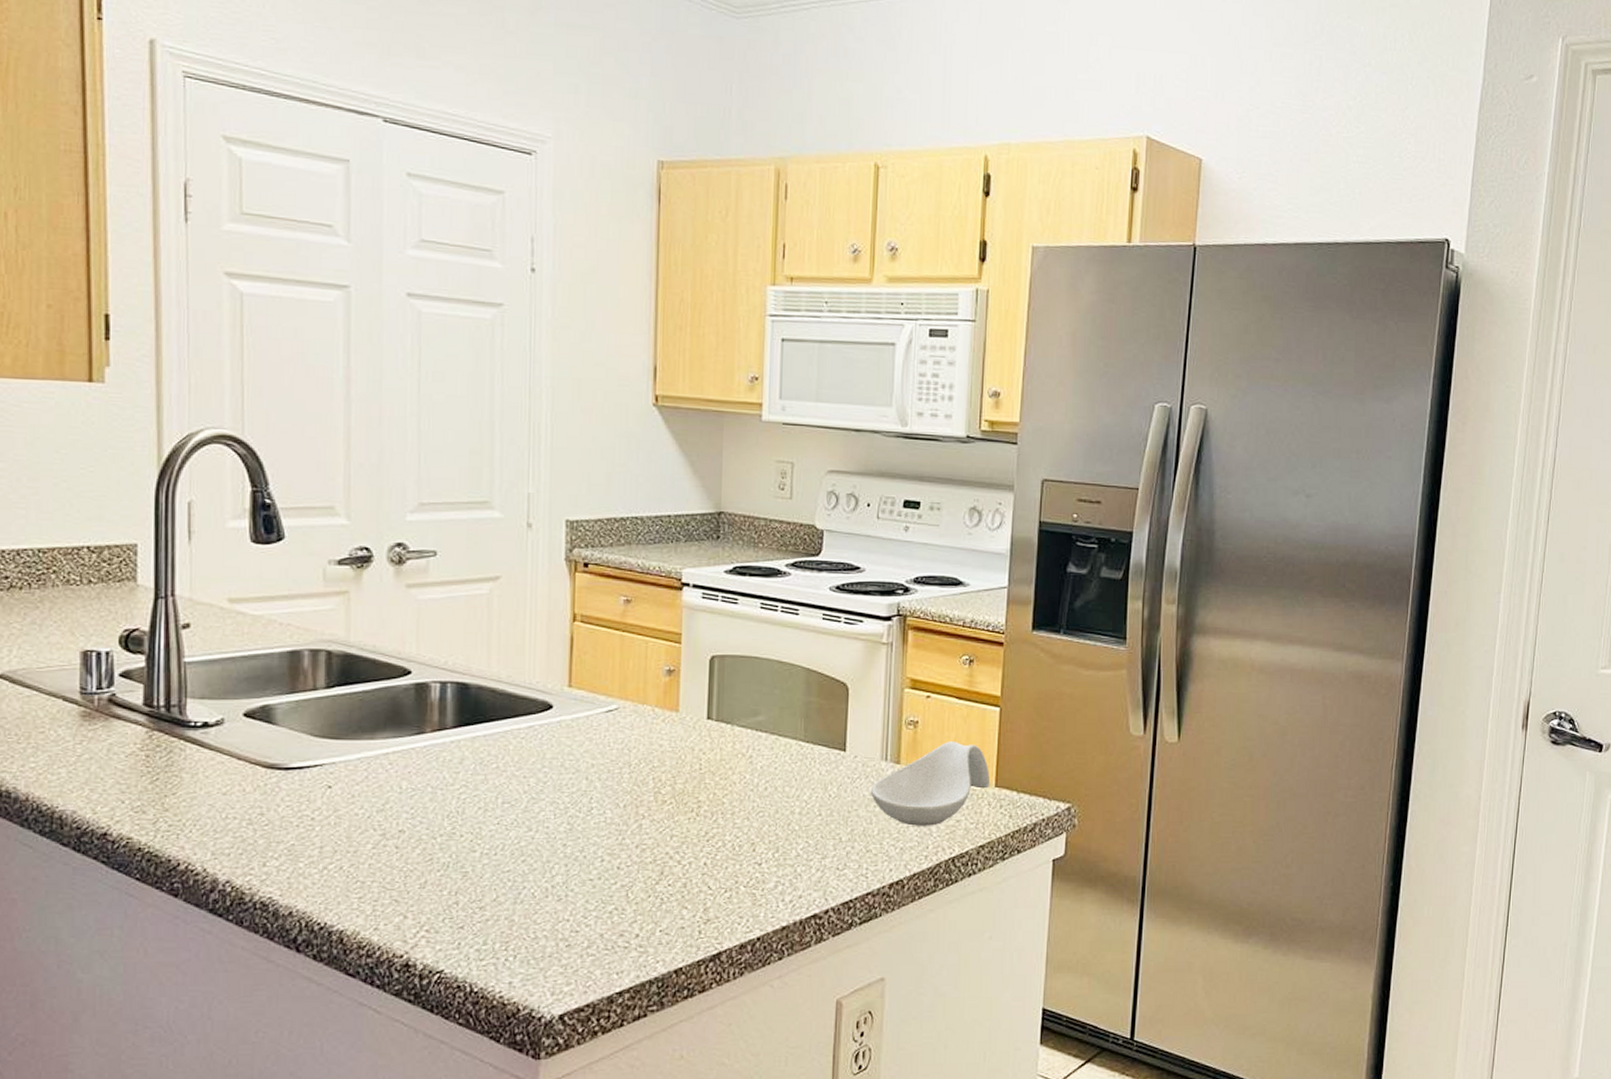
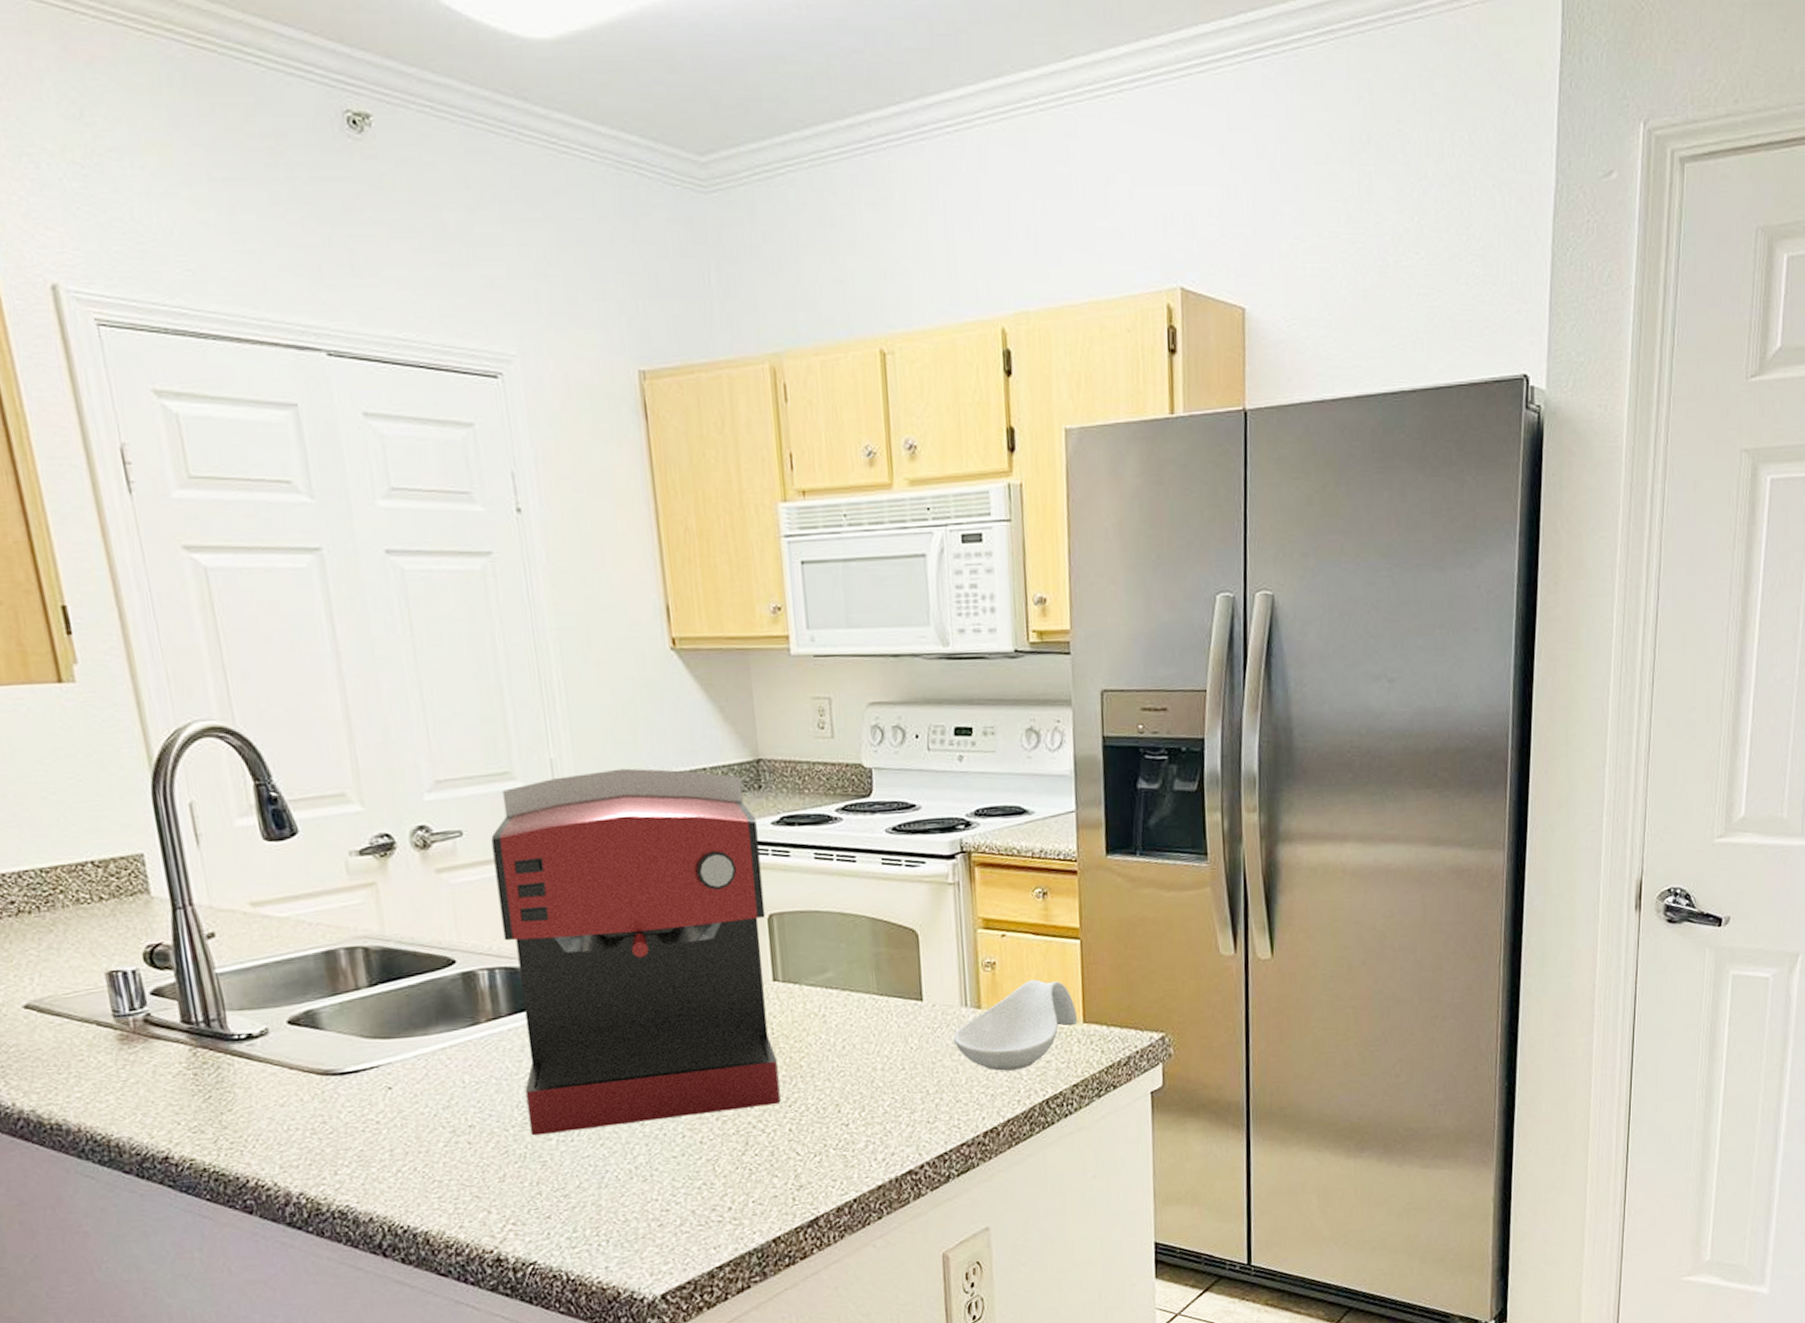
coffee maker: none [457,508,711,846] -> present [491,768,781,1136]

